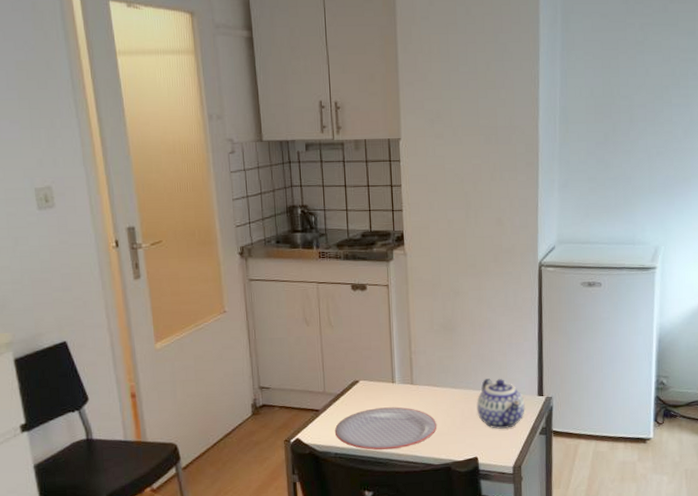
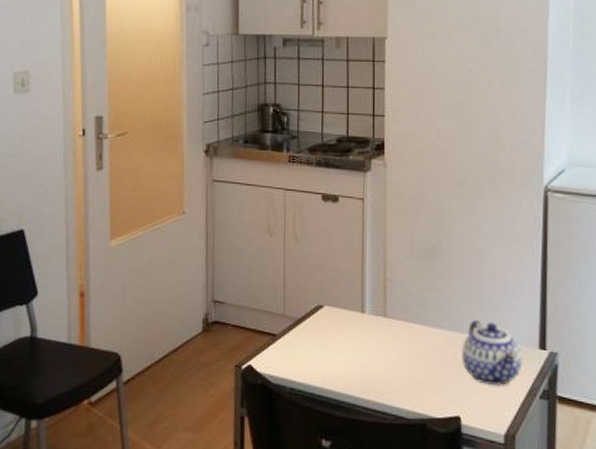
plate: present [334,407,437,450] -> none [291,340,412,393]

